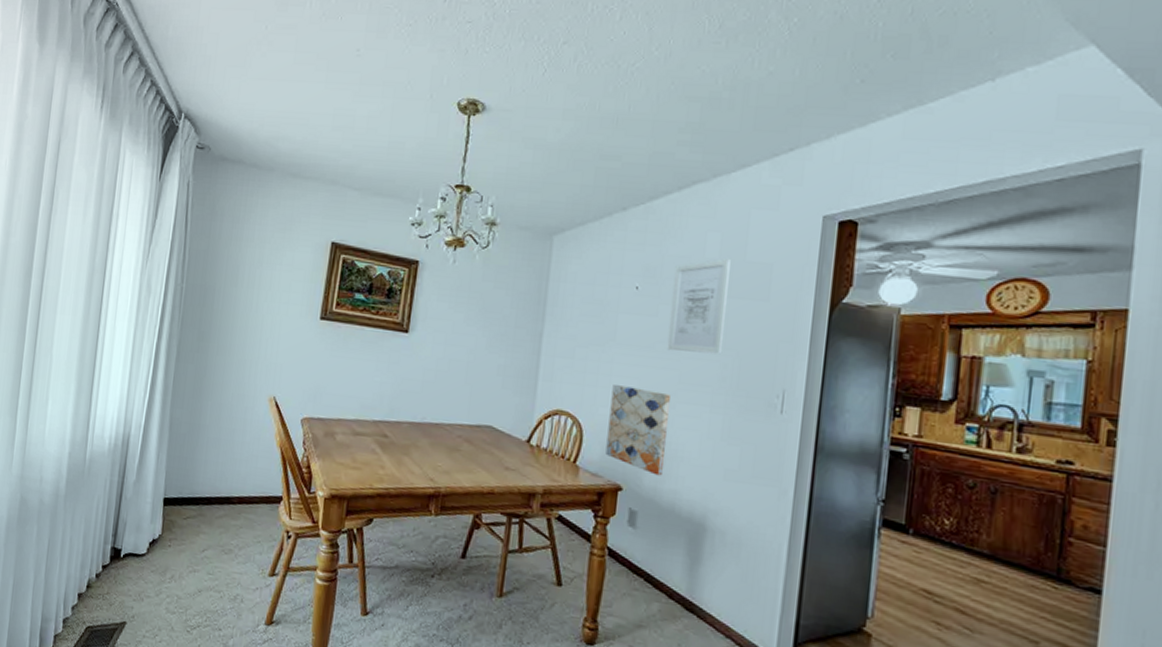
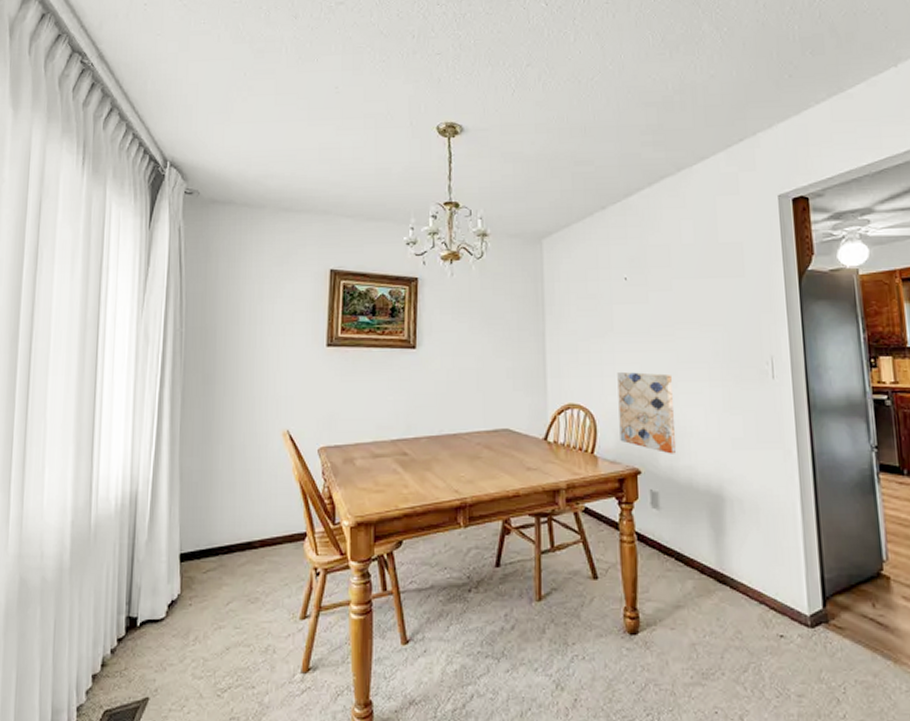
wall art: present [667,259,731,355] -> none [657,243,710,334]

